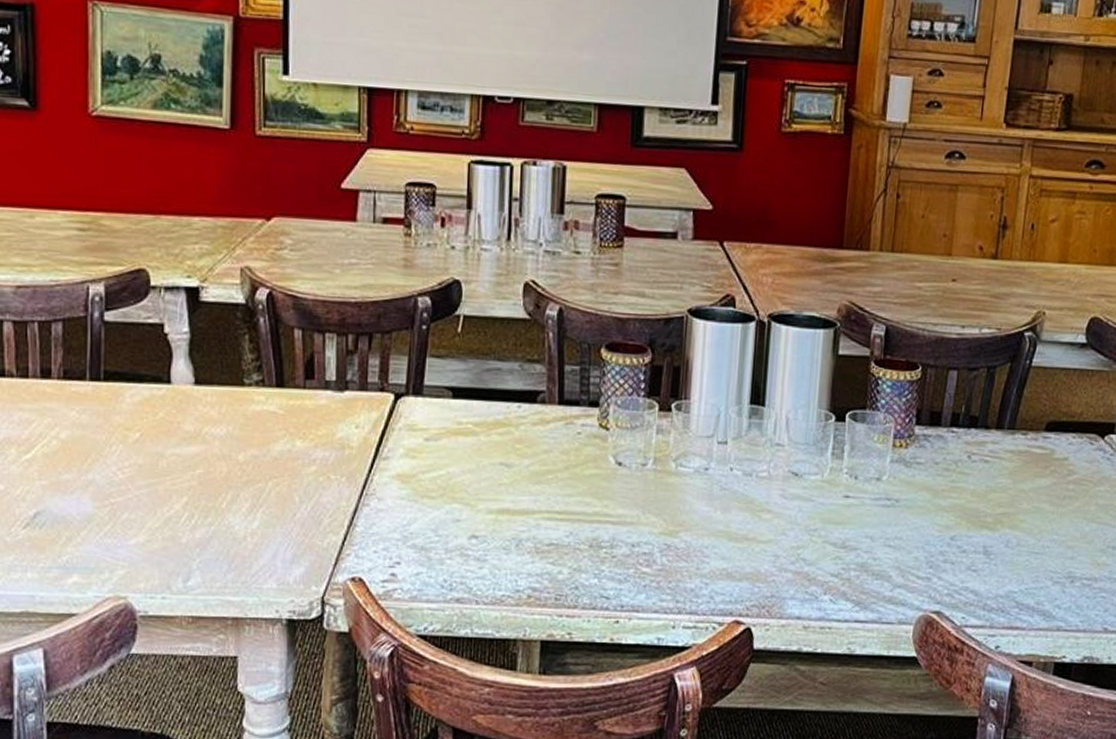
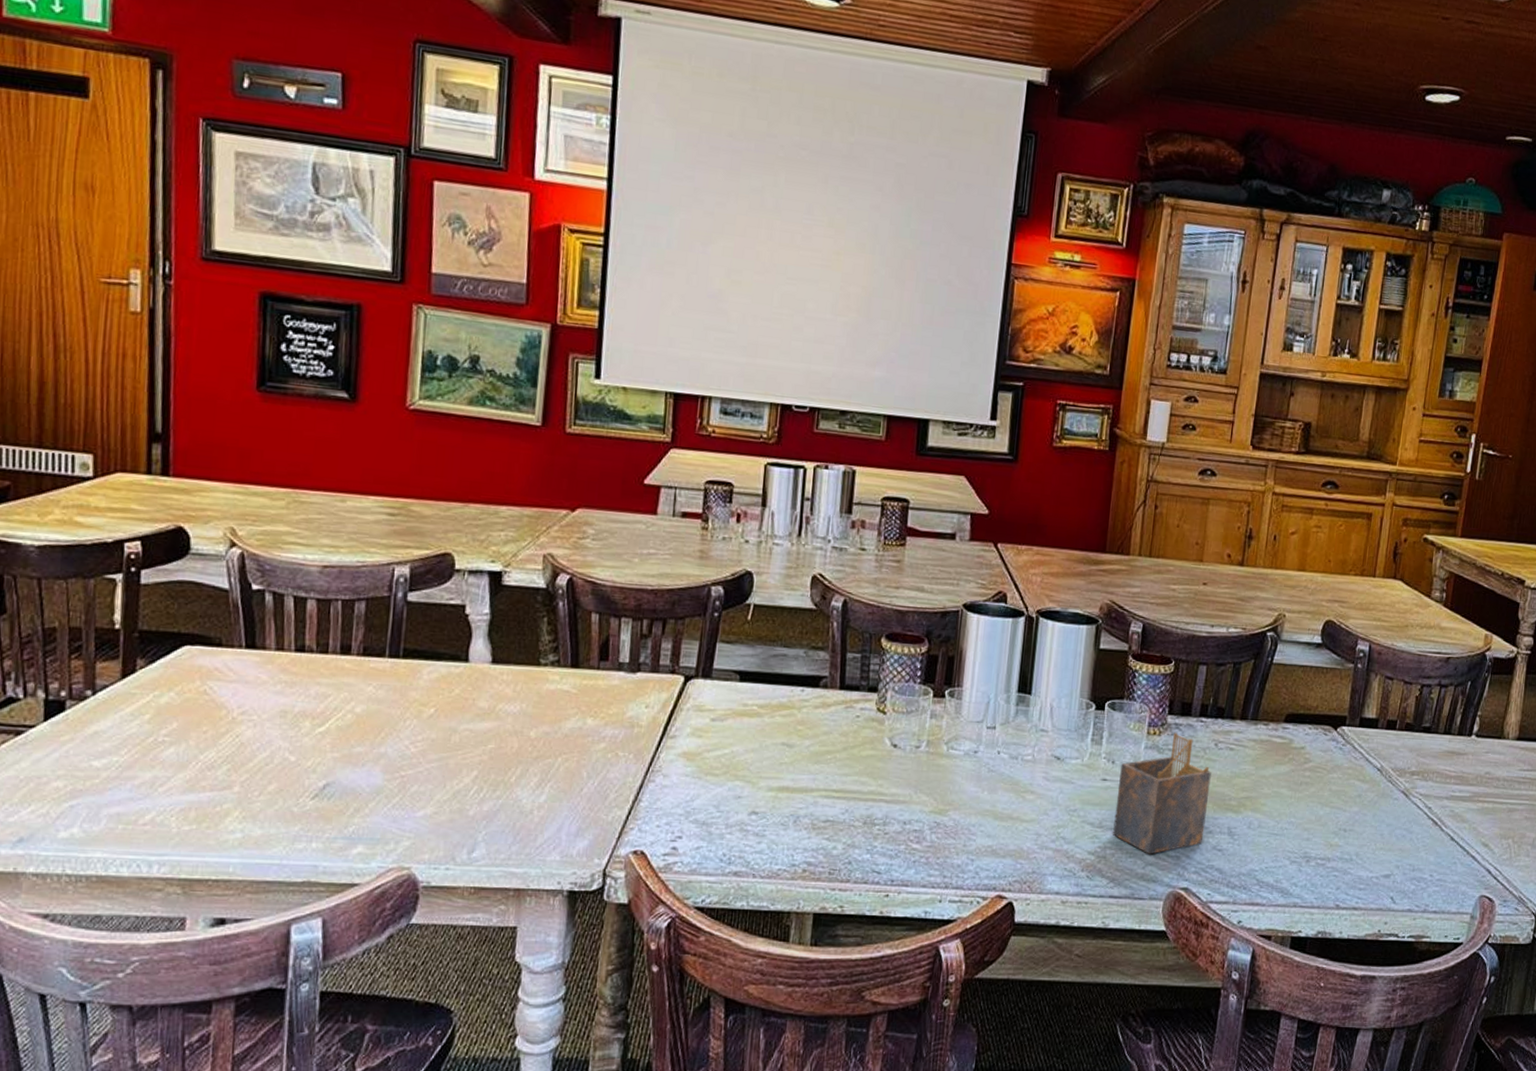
napkin holder: none [857,444,964,576] -> present [1113,732,1212,855]

